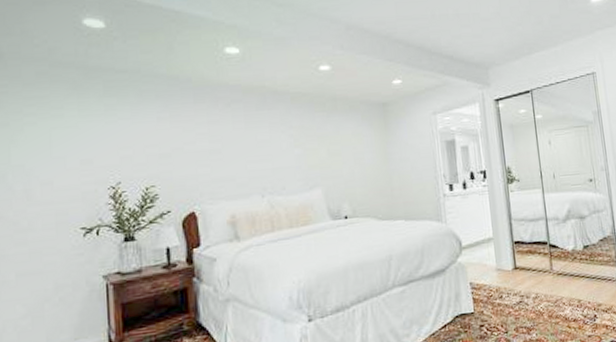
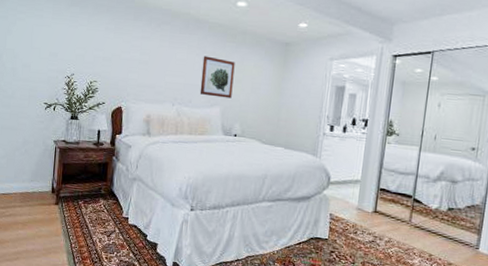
wall art: none [290,131,333,178] -> present [199,56,235,99]

